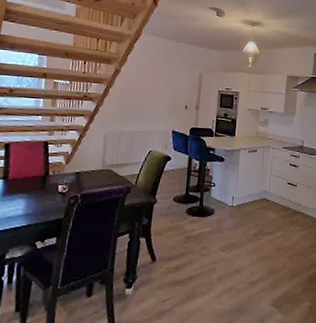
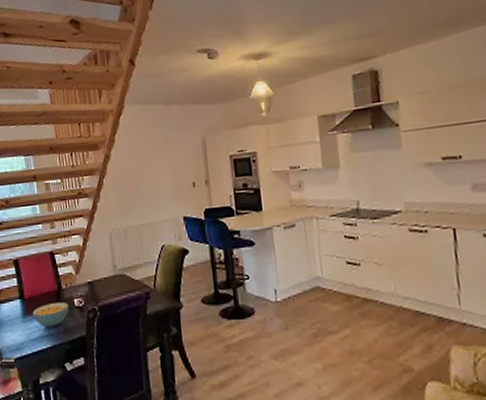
cereal bowl: none [12,187,52,208] -> present [32,302,68,327]

